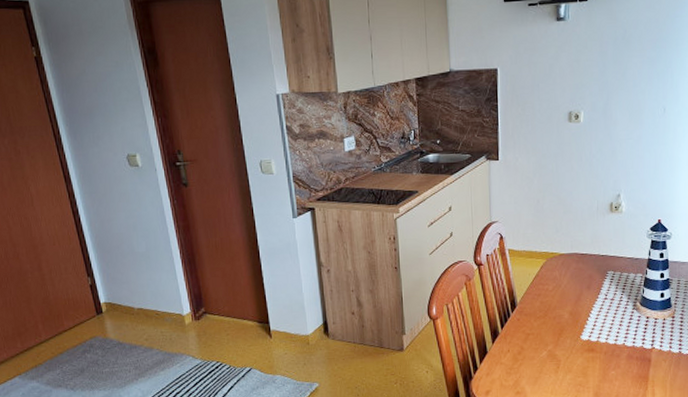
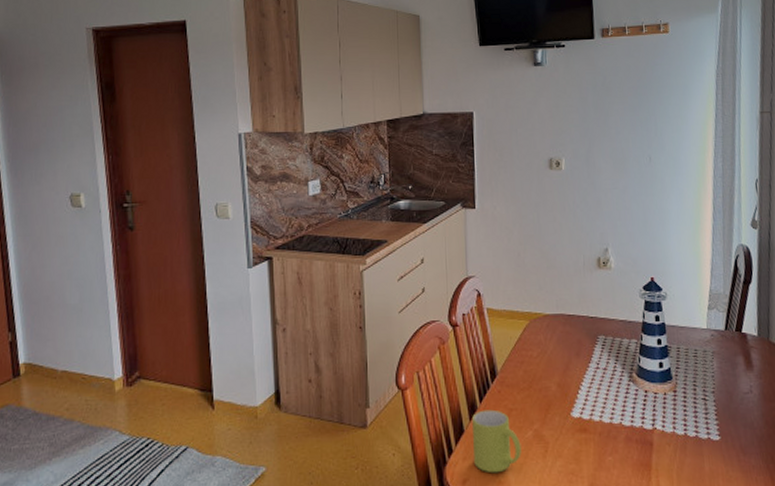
mug: none [495,334,537,386] -> present [472,409,522,473]

